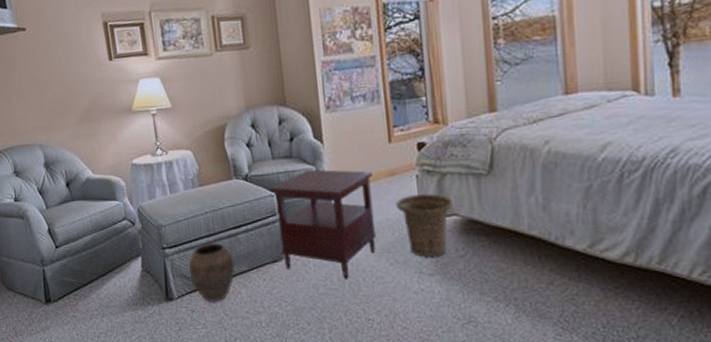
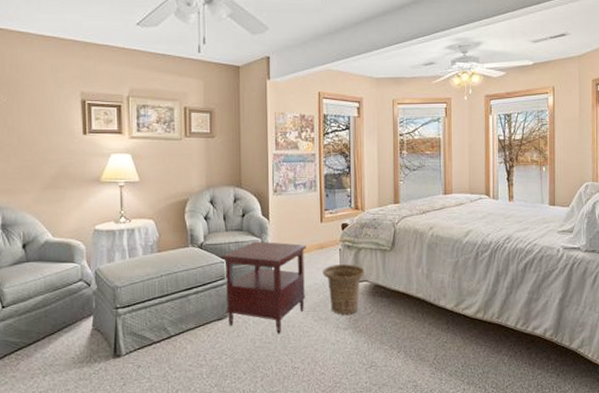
vase: present [188,242,236,303] -> none [139,302,184,359]

